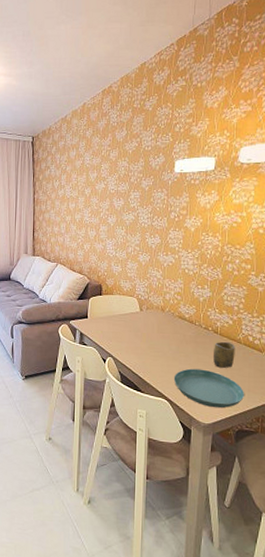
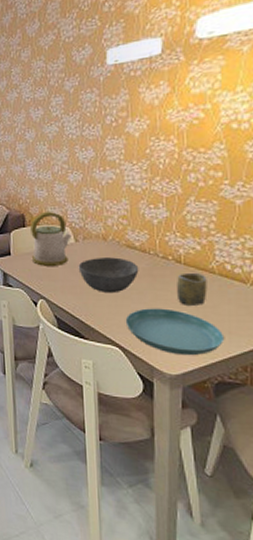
kettle: none [105,283,138,330] -> present [30,211,72,266]
bowl: none [141,325,187,355] -> present [78,257,139,294]

